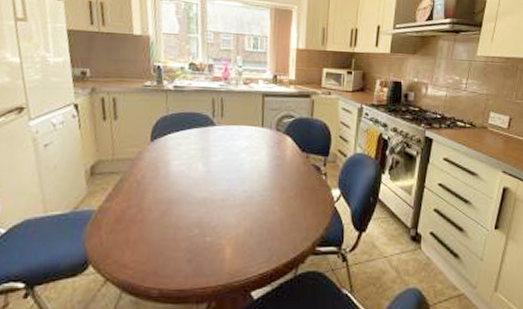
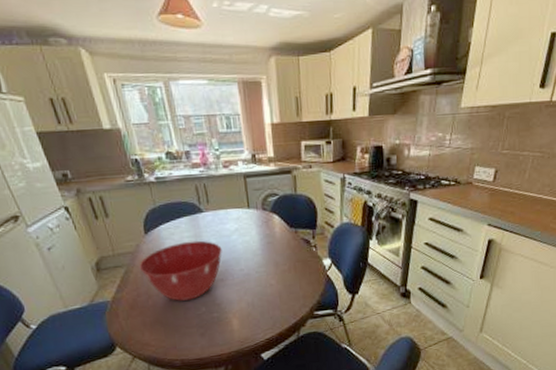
mixing bowl: none [136,154,228,219] -> present [139,240,222,301]

